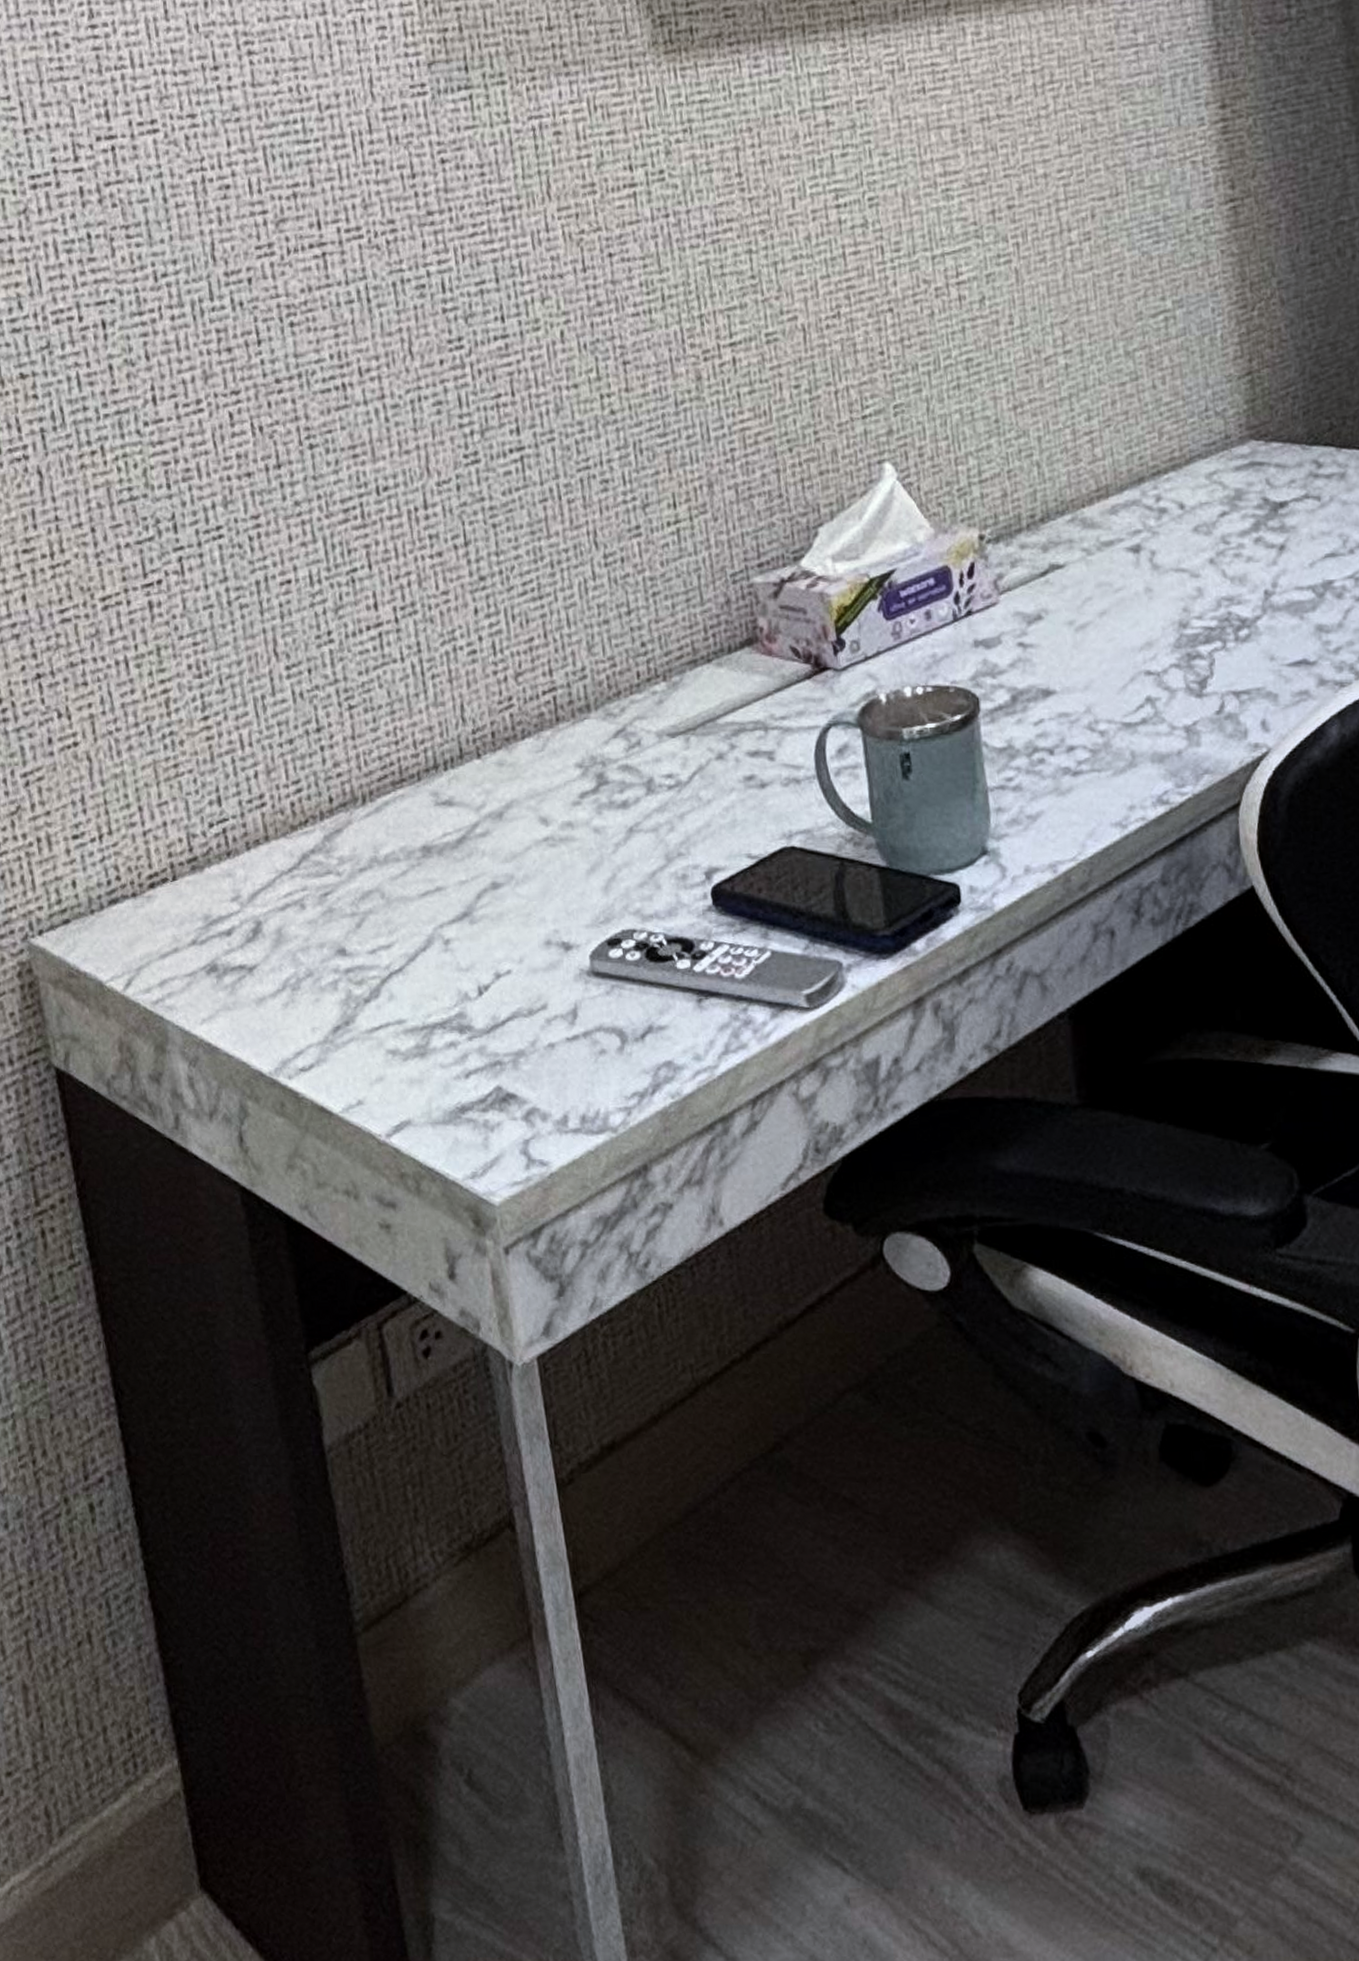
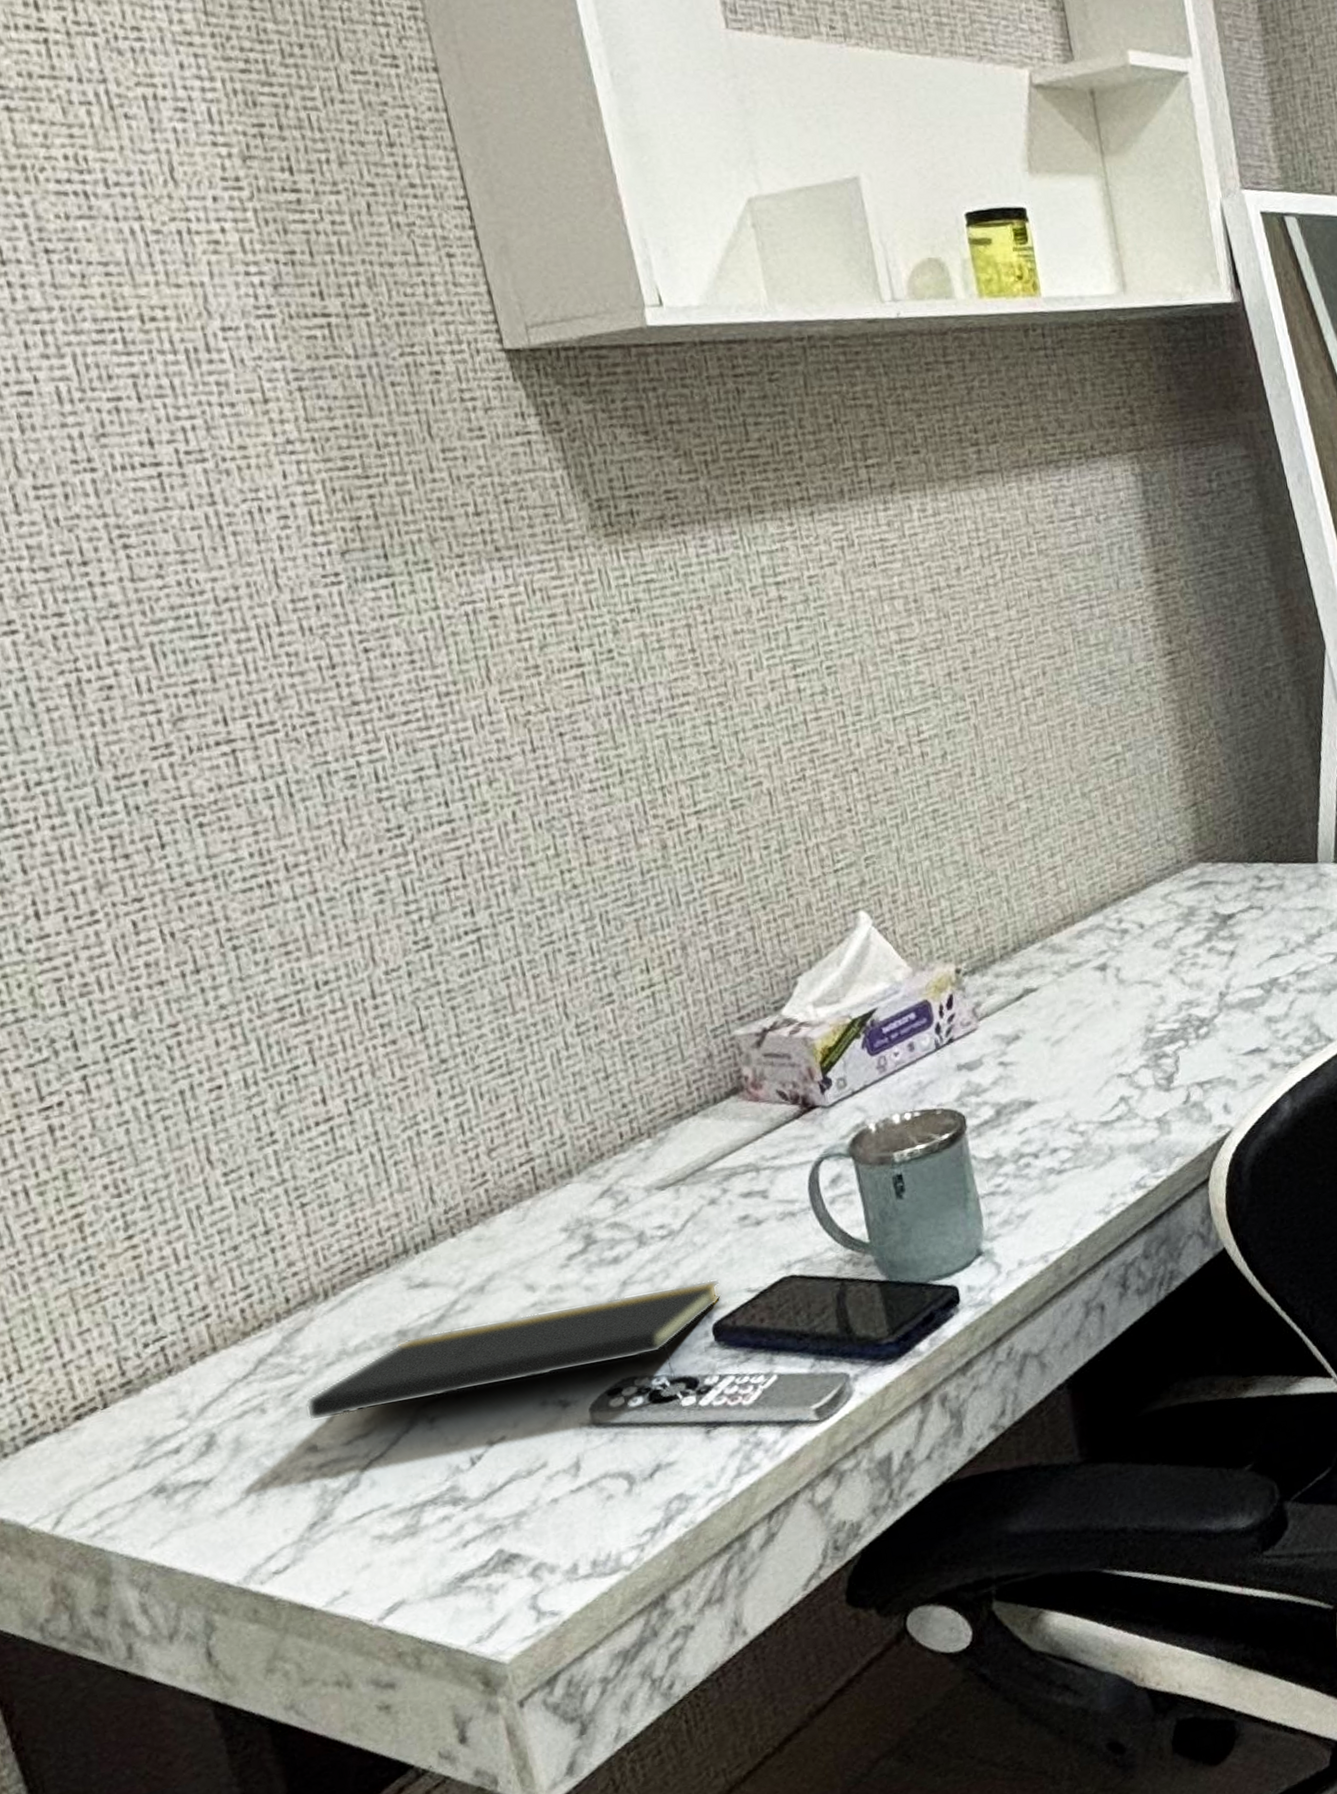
notepad: none [339,838,723,949] -> present [305,1278,722,1421]

